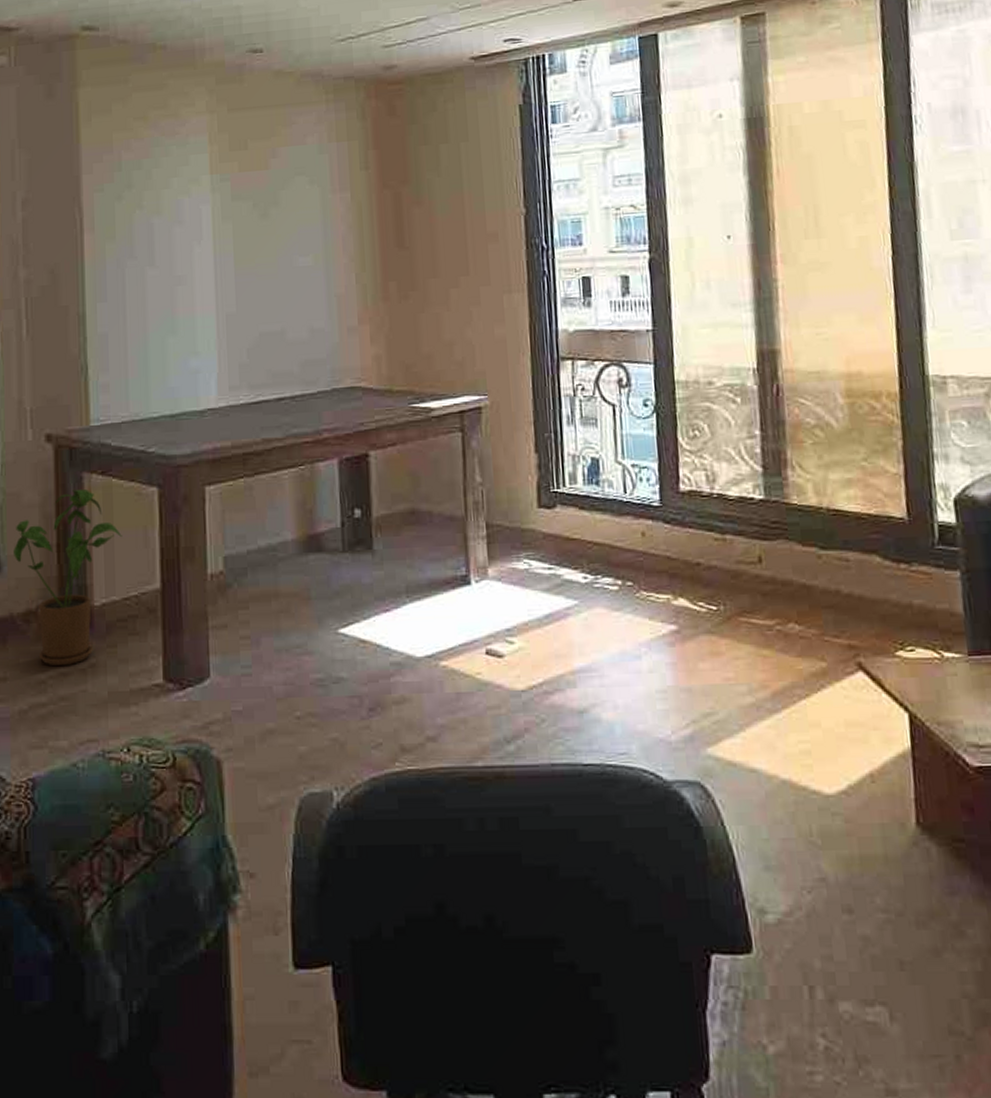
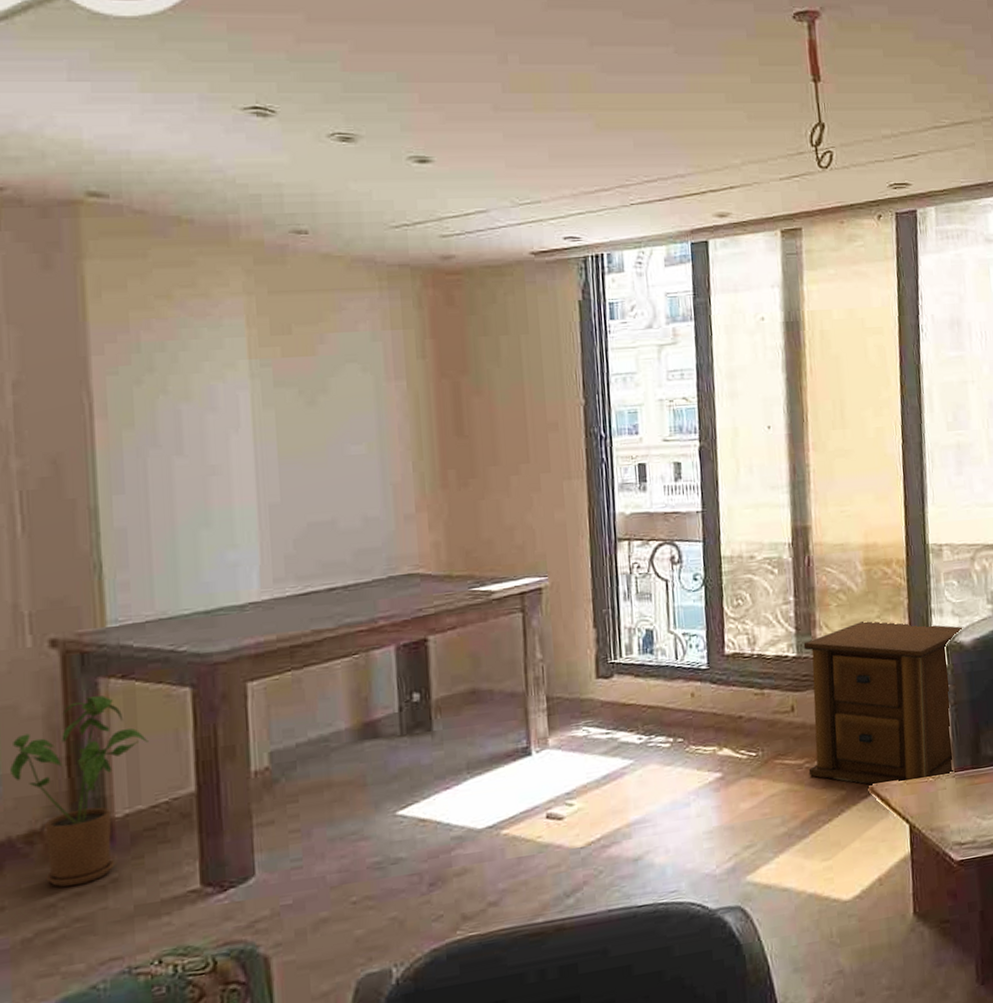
side table: none [772,462,978,661] -> present [803,620,964,786]

